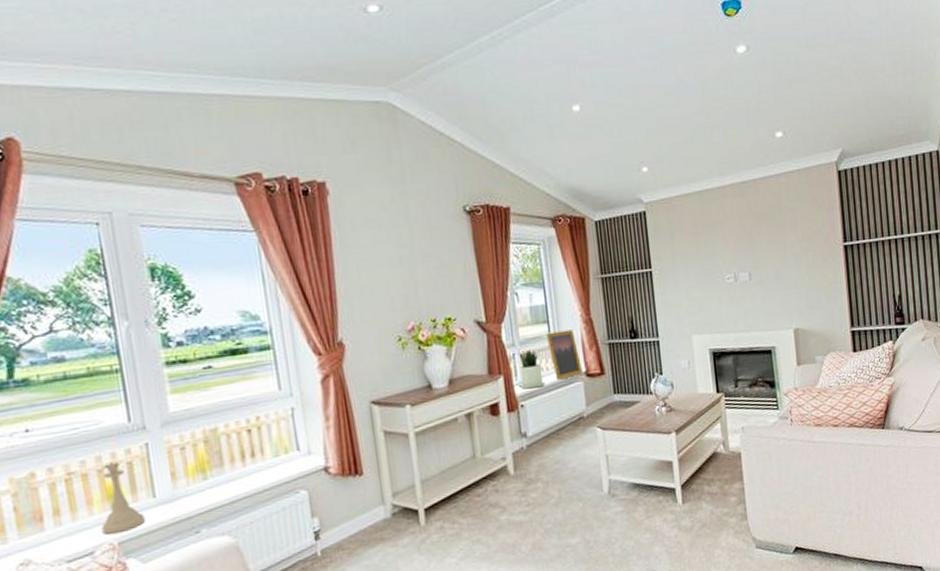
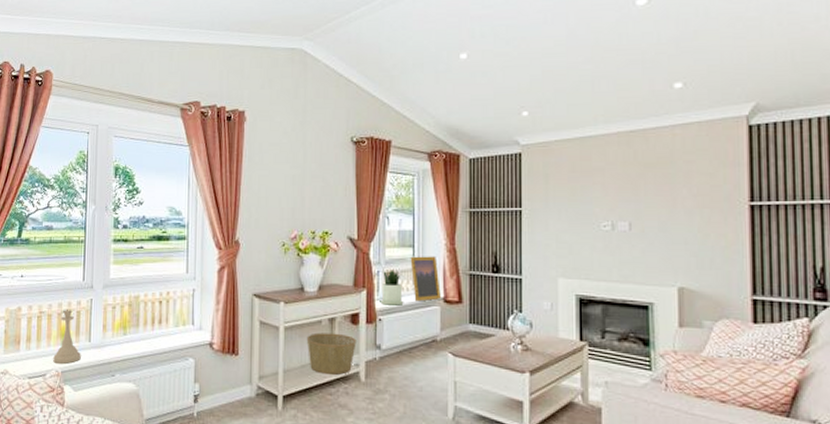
basket: none [444,428,500,476] -> present [308,333,357,375]

